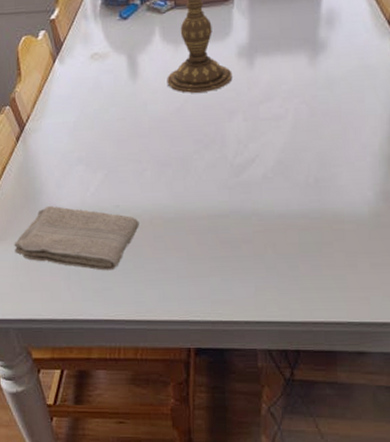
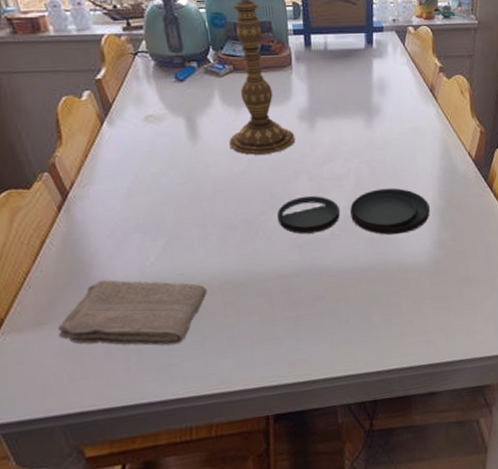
plate: none [210,131,376,182] -> present [277,188,430,235]

